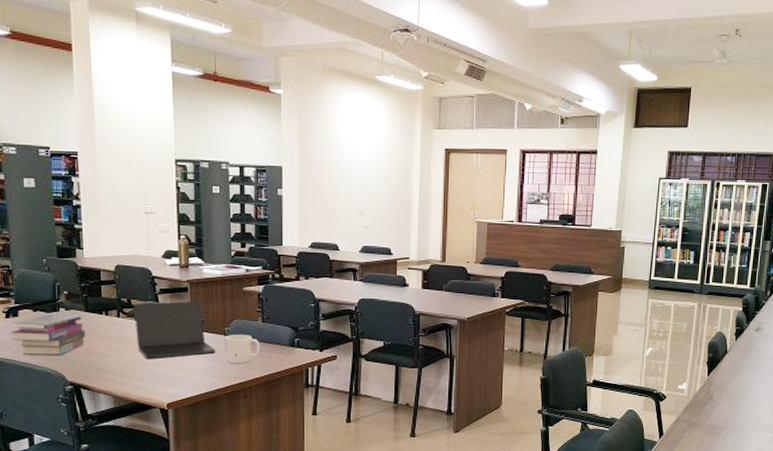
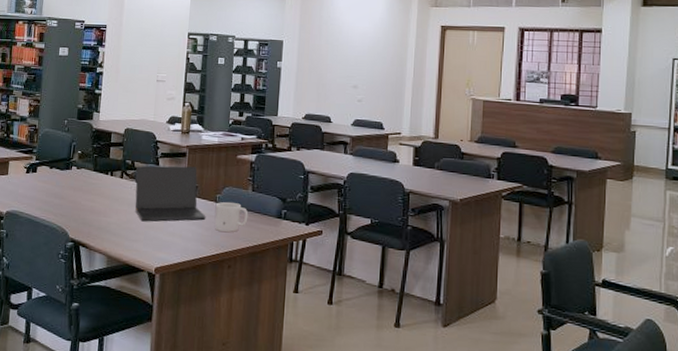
books: present [10,314,86,355] -> none [28,172,92,212]

